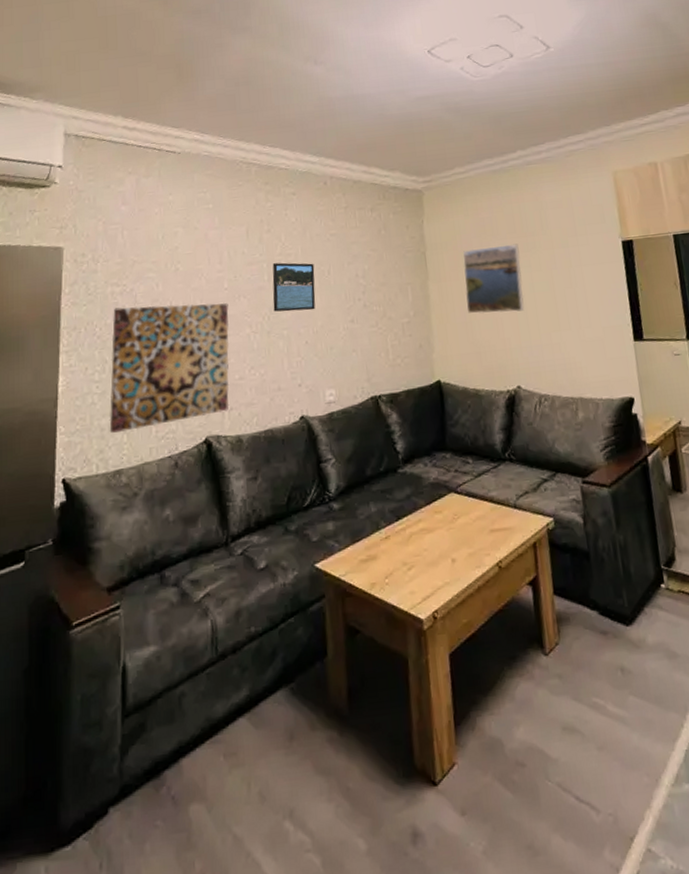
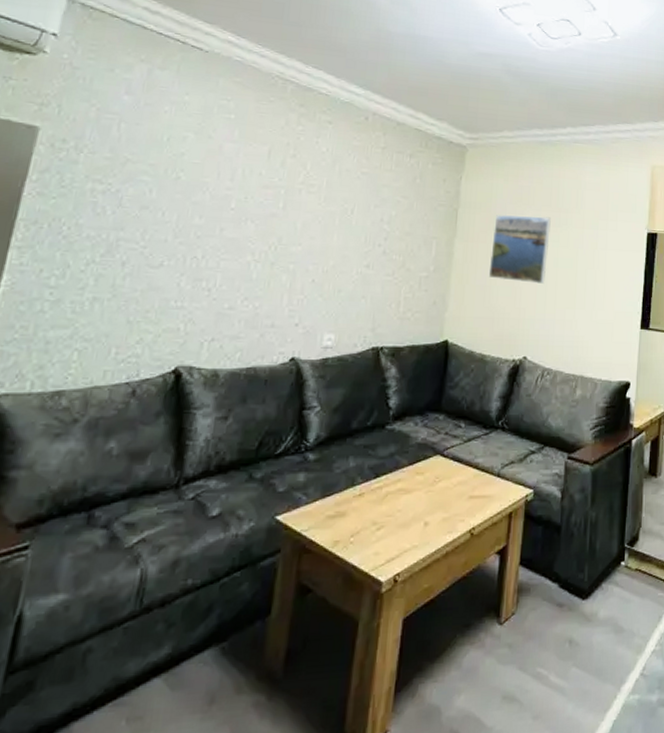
wall art: present [109,302,230,434] -> none [56,208,232,349]
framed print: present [272,262,316,312] -> none [282,191,338,248]

